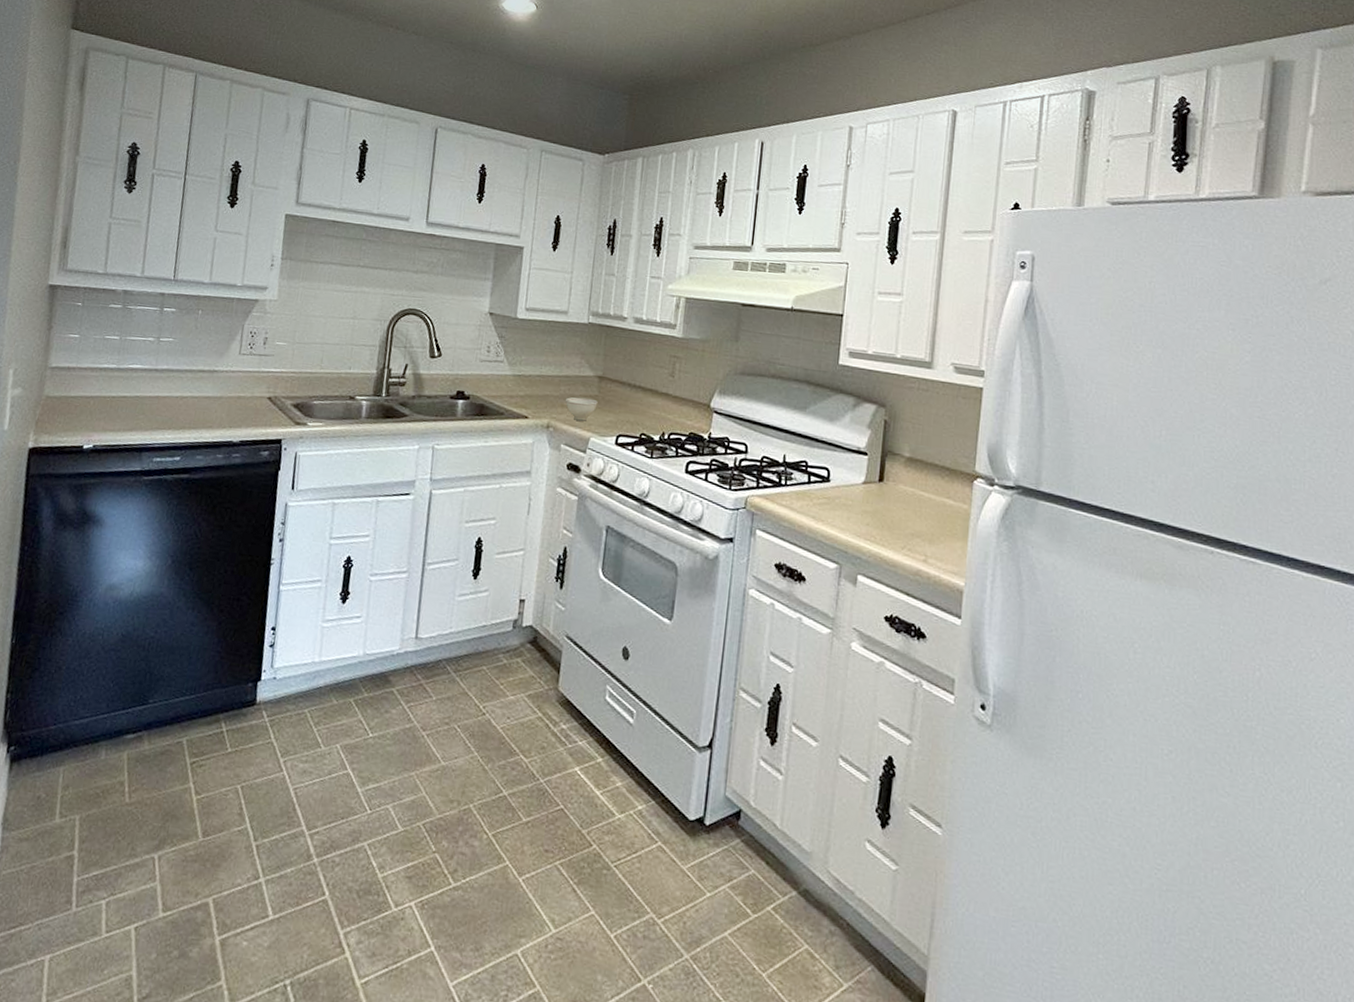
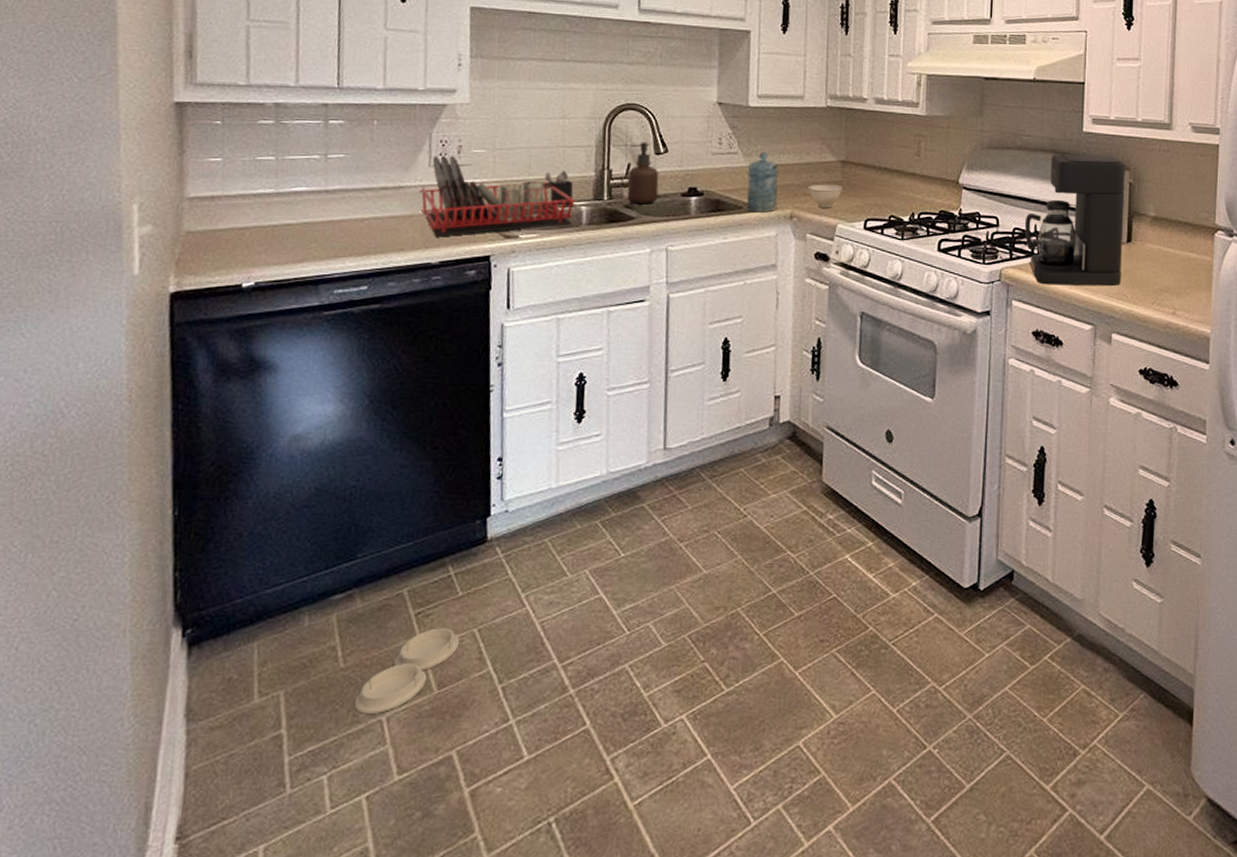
pet bowl: none [134,778,225,851] -> present [355,627,460,714]
dish rack: none [229,345,358,419] -> present [420,155,576,237]
soap dispenser: none [402,345,432,404] -> present [627,142,659,205]
canister: none [507,361,540,421] -> present [746,151,780,213]
coffee maker: none [773,384,881,526] -> present [1024,153,1126,286]

